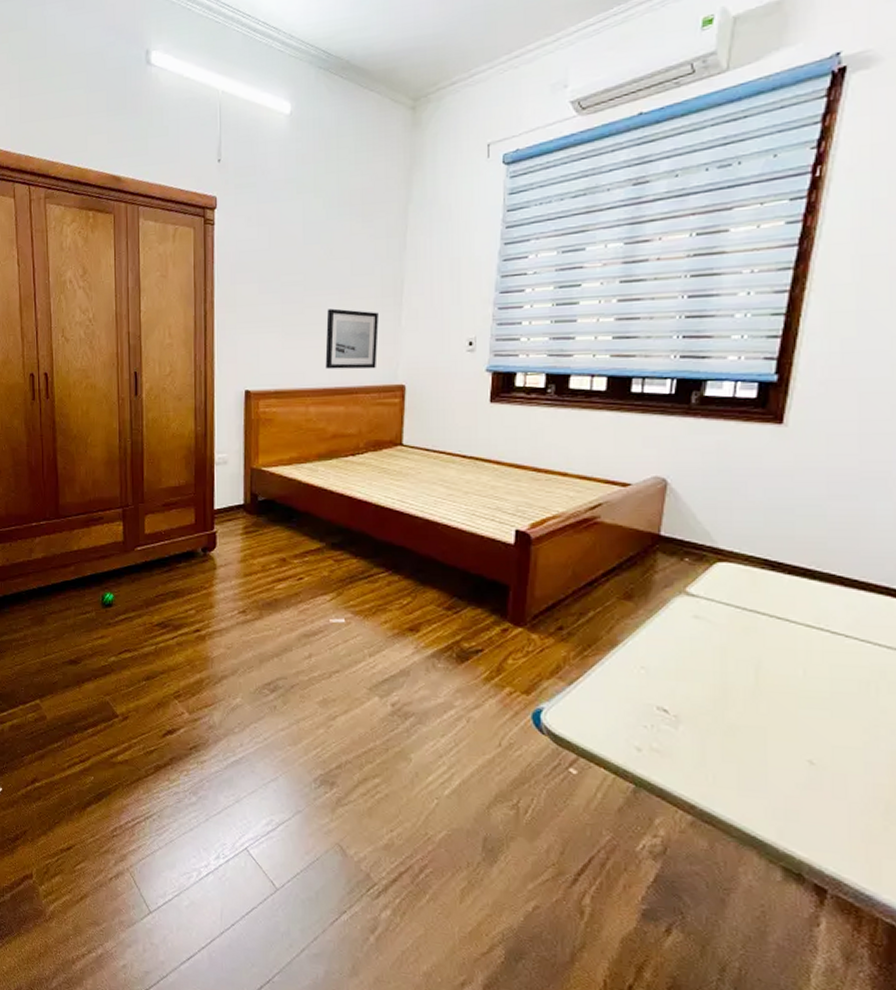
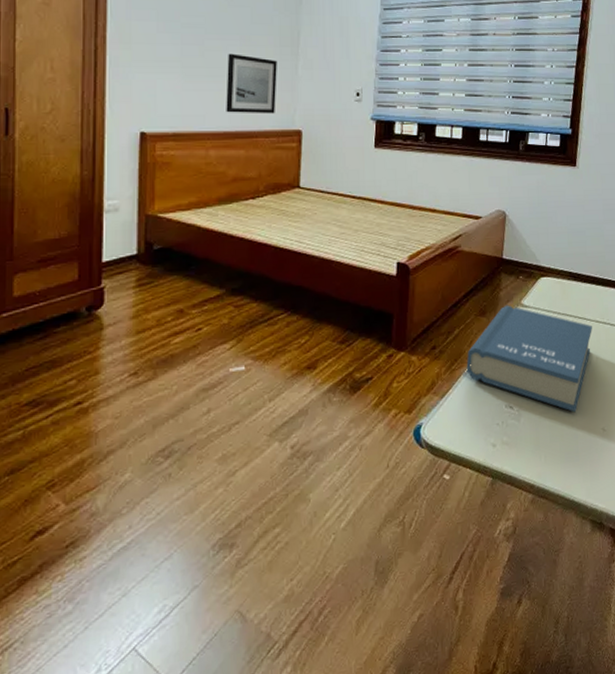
book: none [603,590,799,733] -> present [466,304,592,413]

